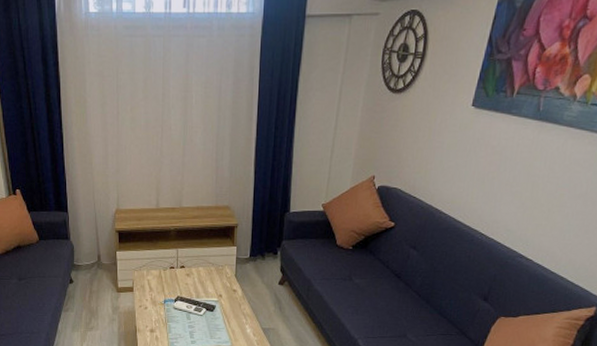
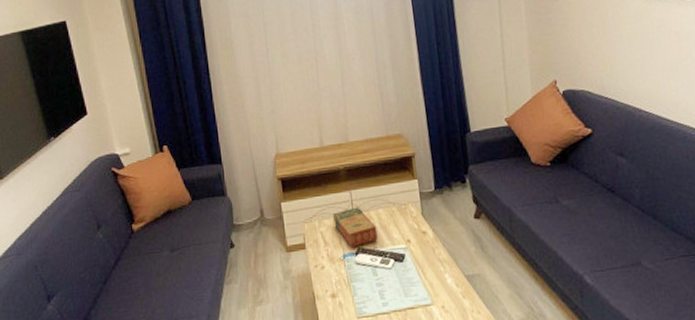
book: none [160,263,195,296] -> present [333,207,378,248]

